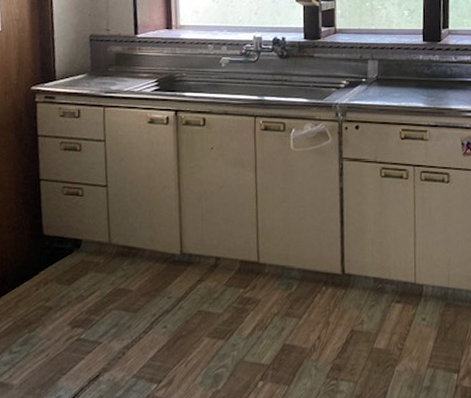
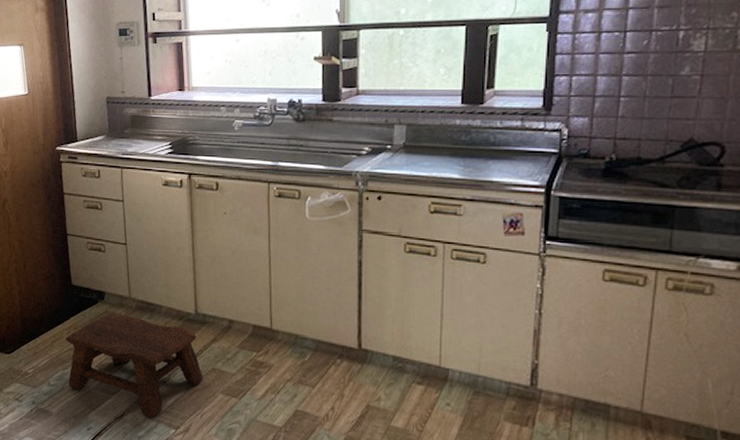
stool: none [33,262,188,374] -> present [66,313,203,417]

